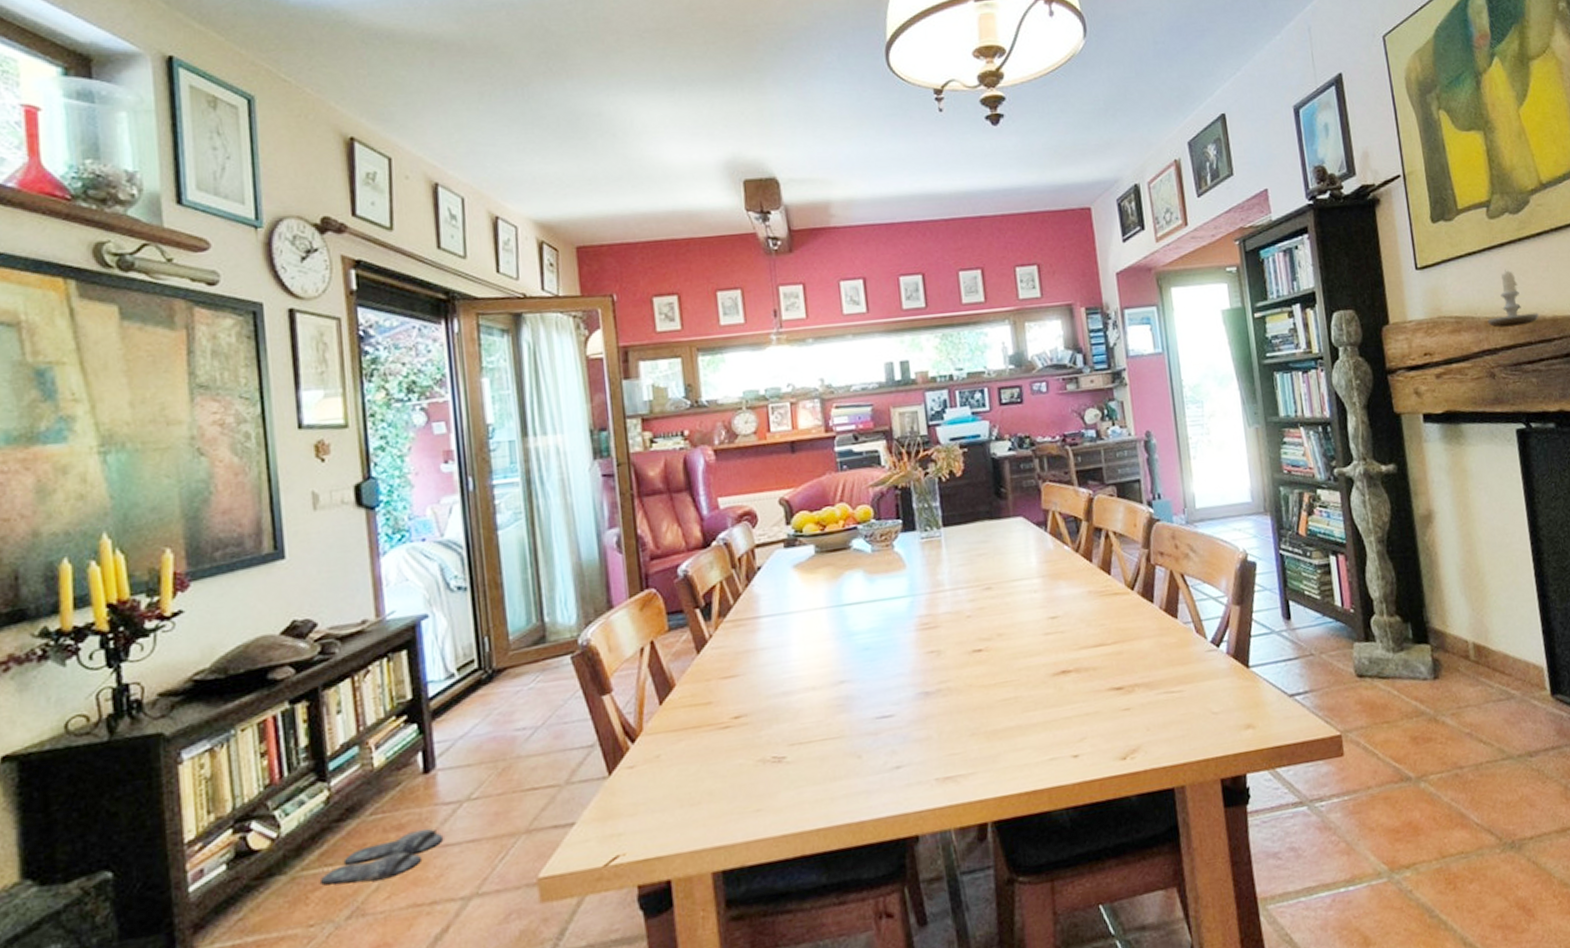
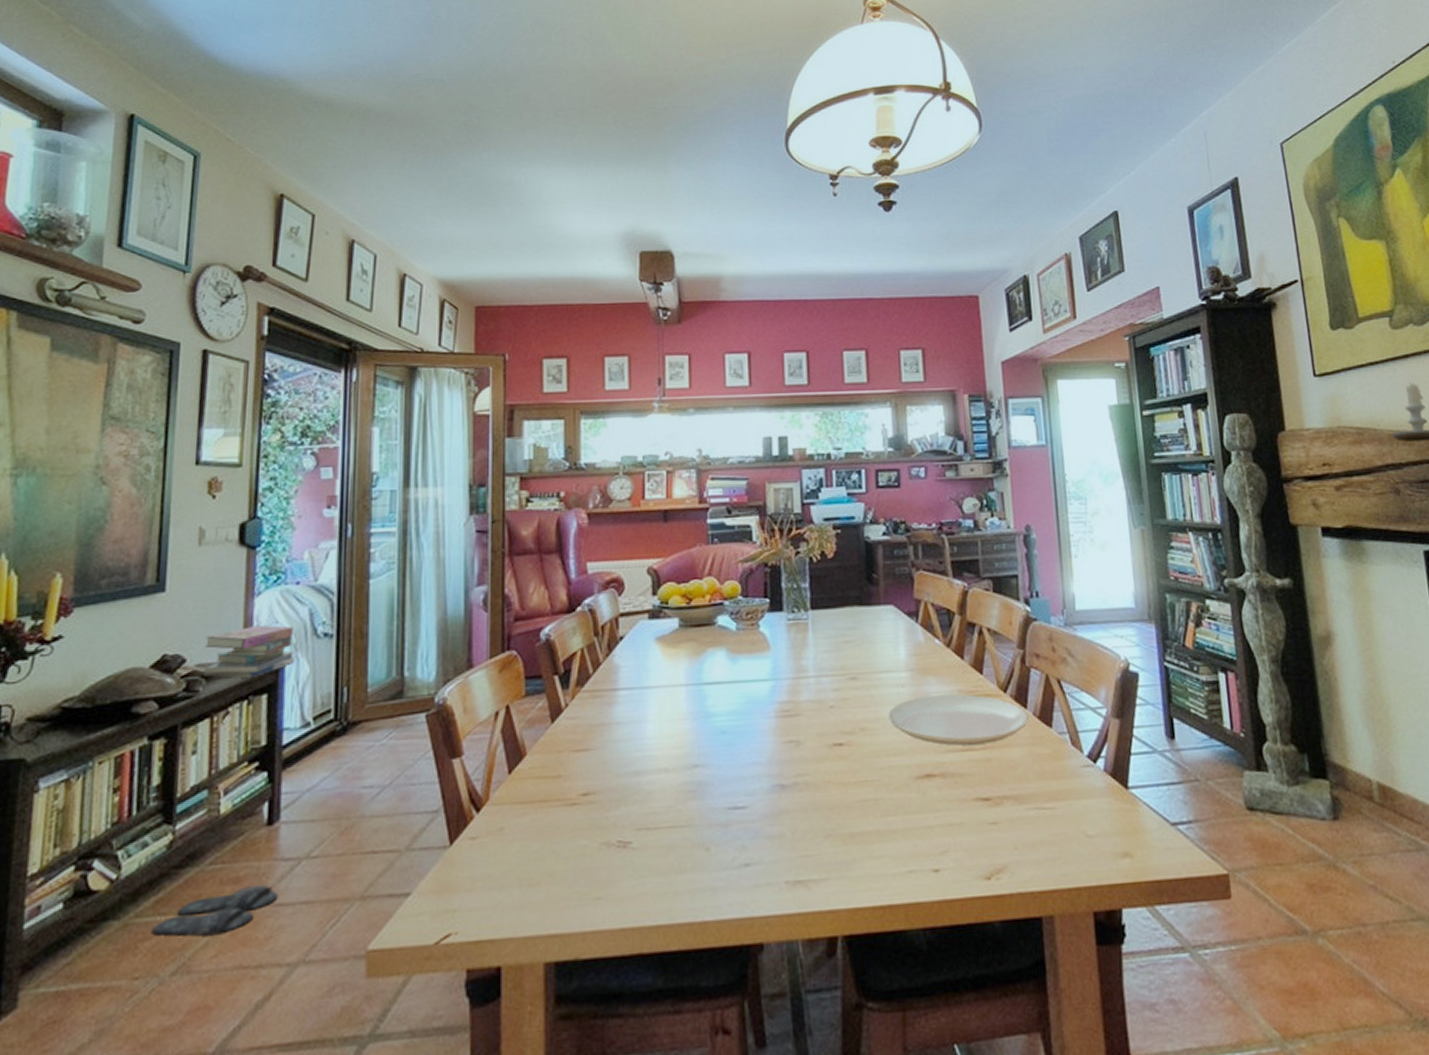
books: none [335,582,431,639] -> present [204,624,295,678]
plate: none [1023,594,1155,643] -> present [888,694,1029,746]

